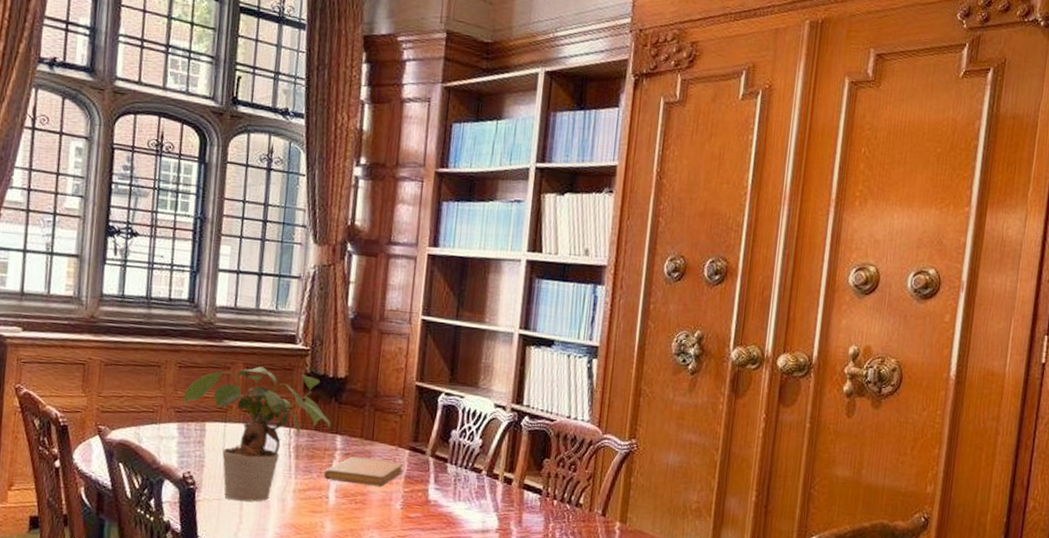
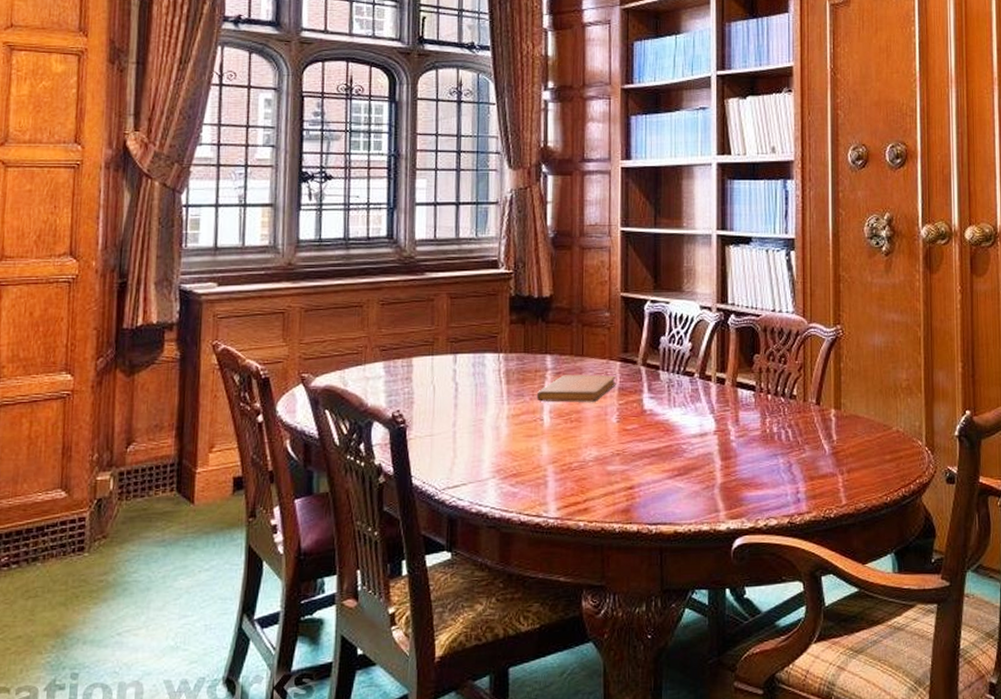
potted plant: present [183,366,331,502] -> none [388,295,540,435]

